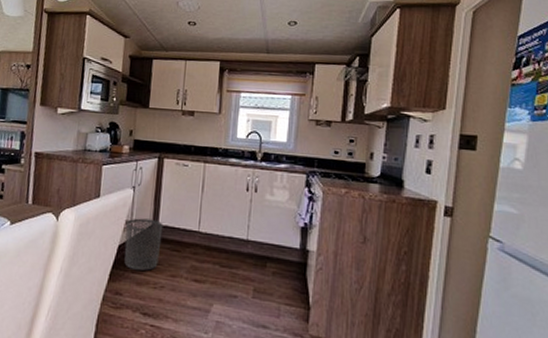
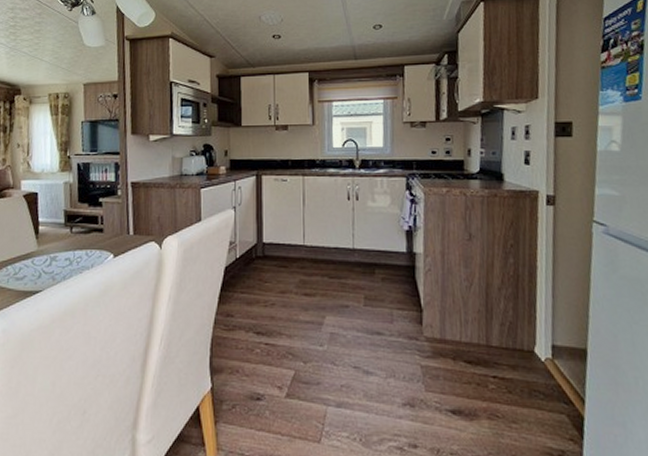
waste bin: present [124,218,163,271] -> none [230,238,268,290]

